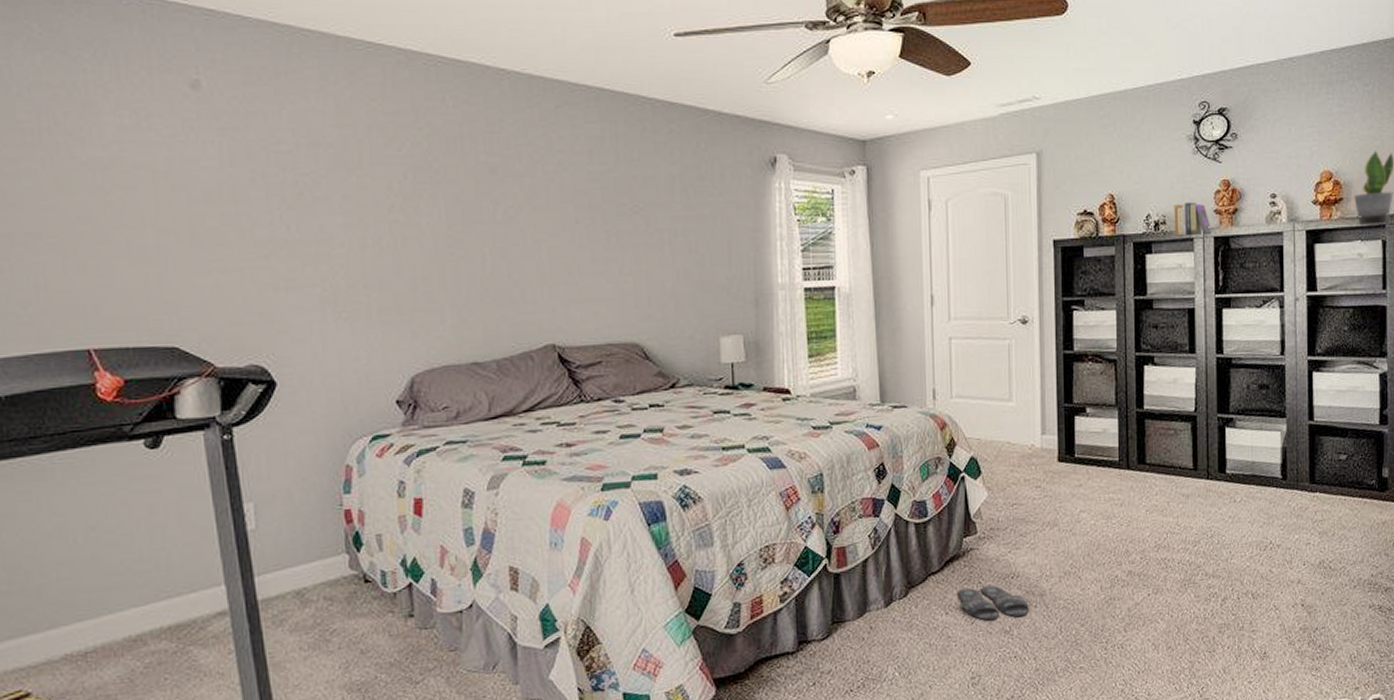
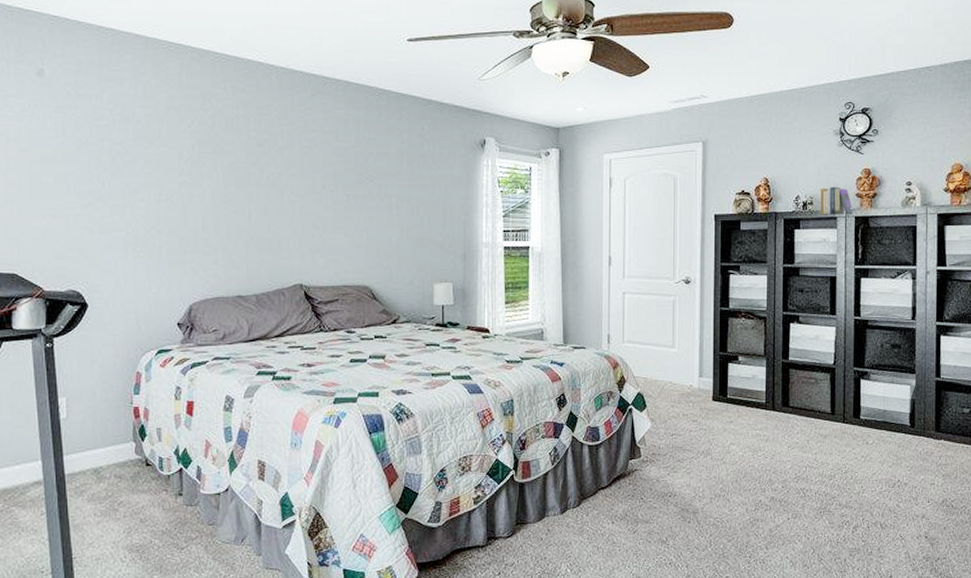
slippers: present [958,585,1029,621] -> none [623,502,683,531]

